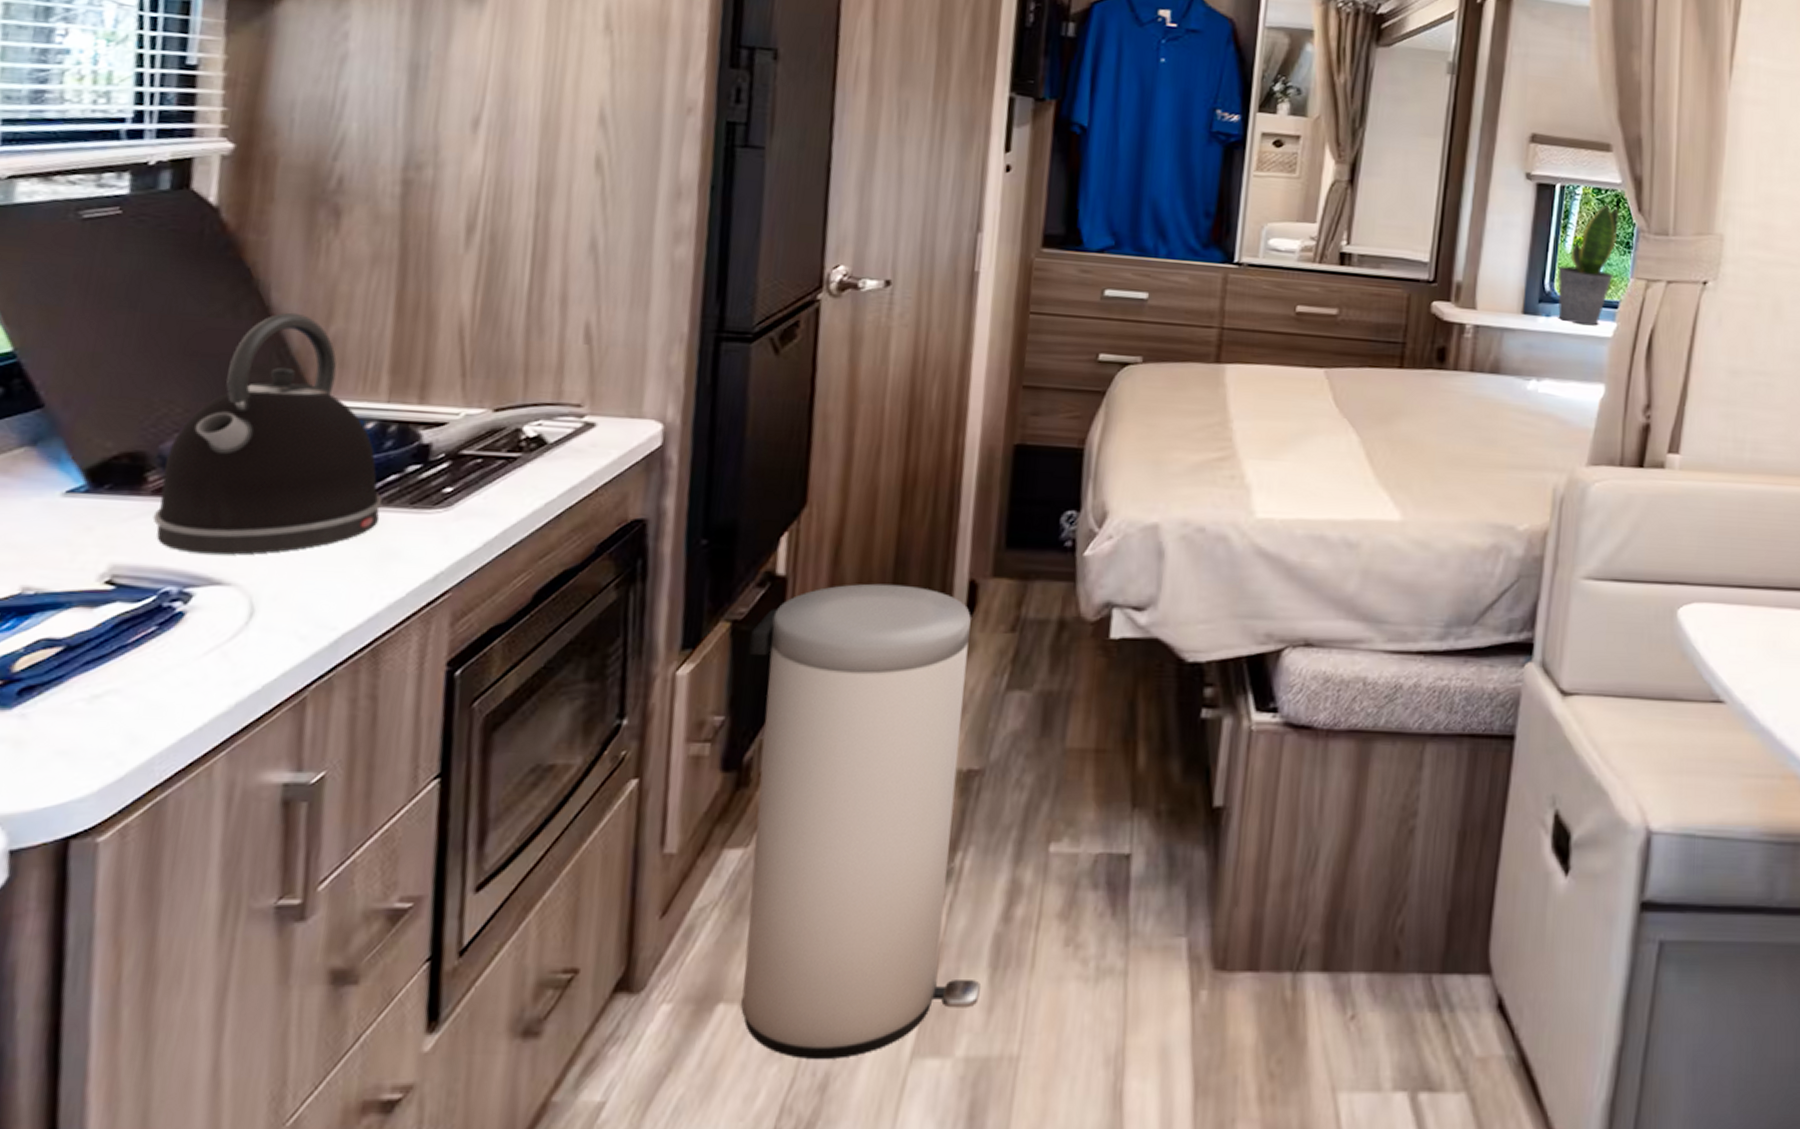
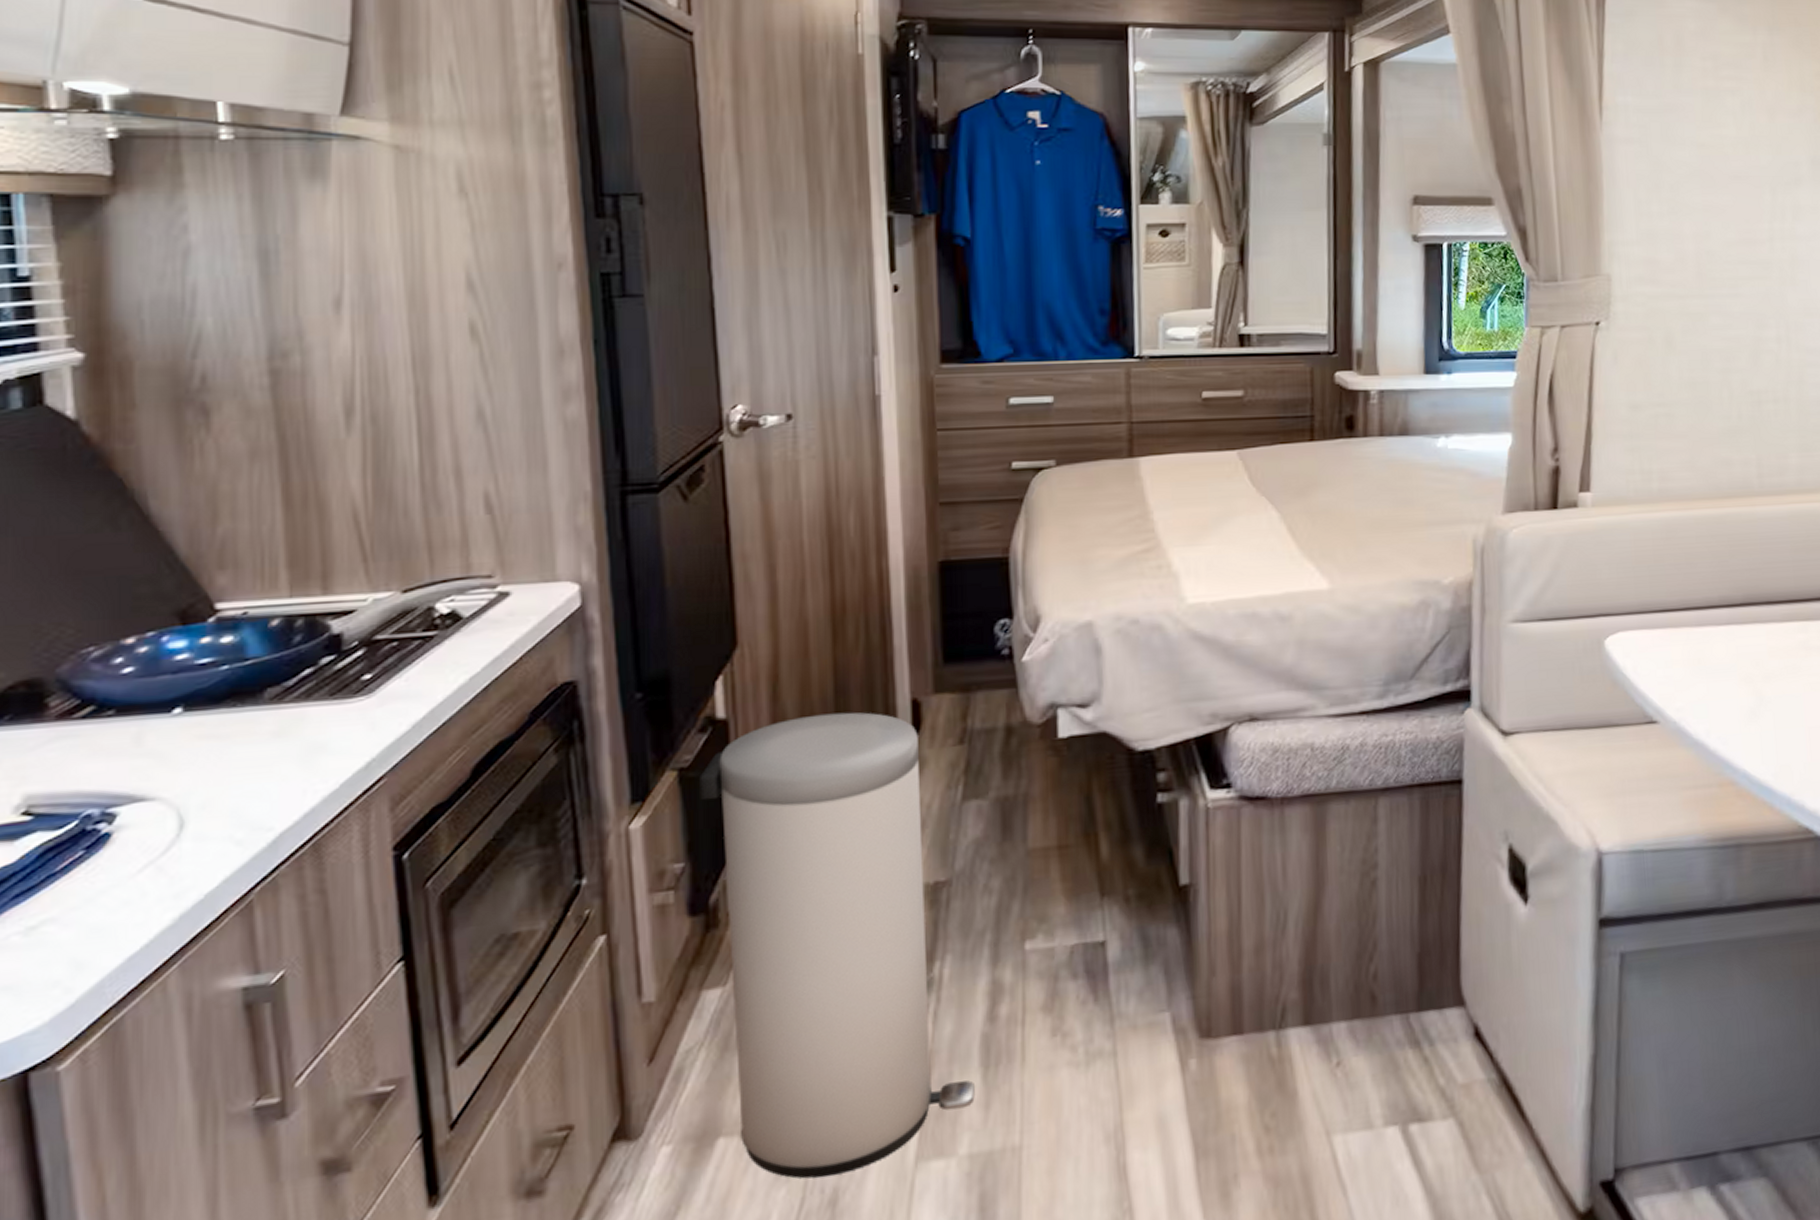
kettle: present [152,312,383,555] -> none [61,518,301,772]
potted plant: present [1558,203,1619,326] -> none [1454,256,1510,378]

